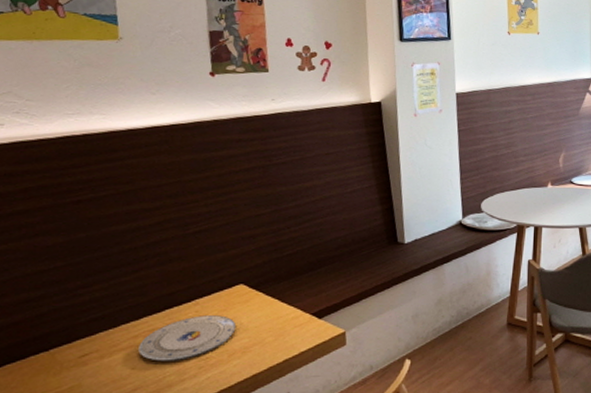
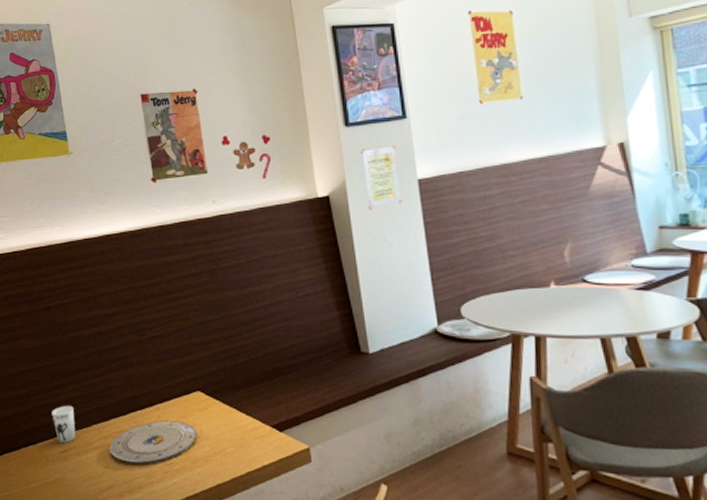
cup: none [71,306,100,346] -> present [52,405,76,443]

